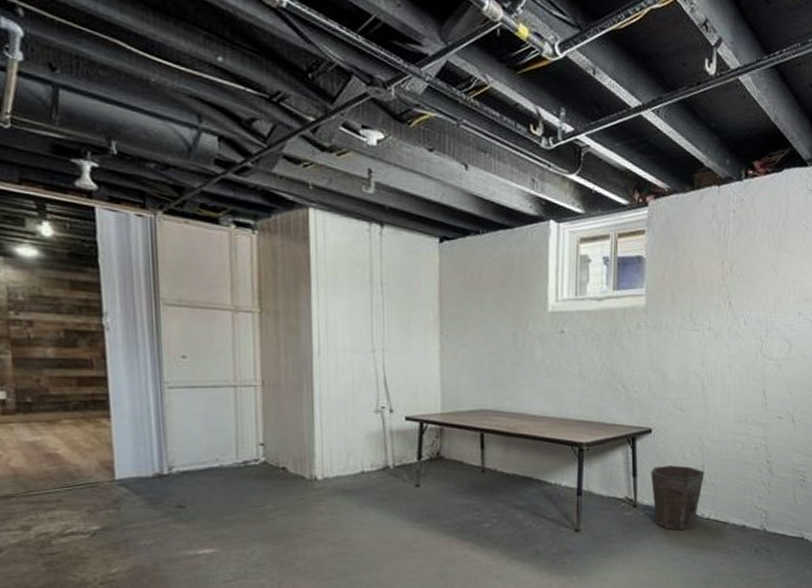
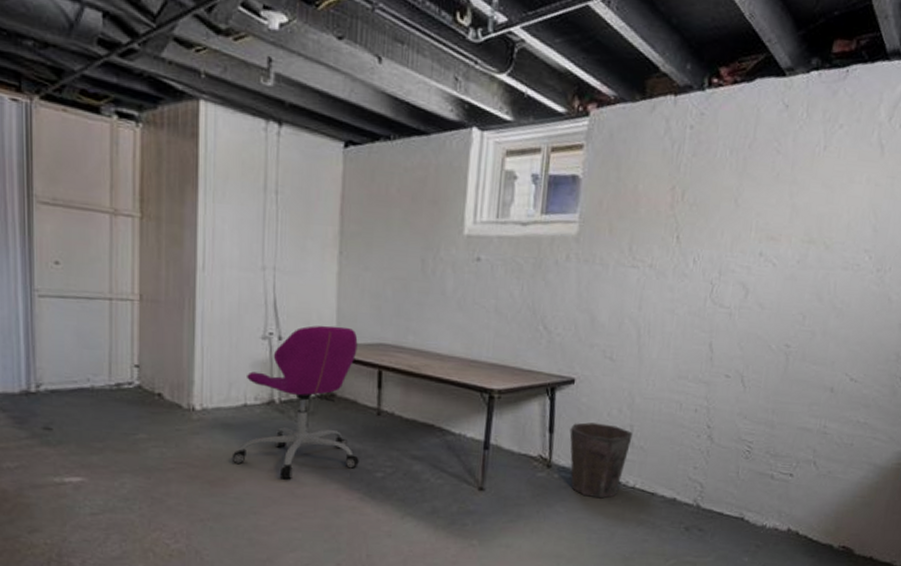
office chair: none [352,397,468,536] -> present [231,325,359,480]

